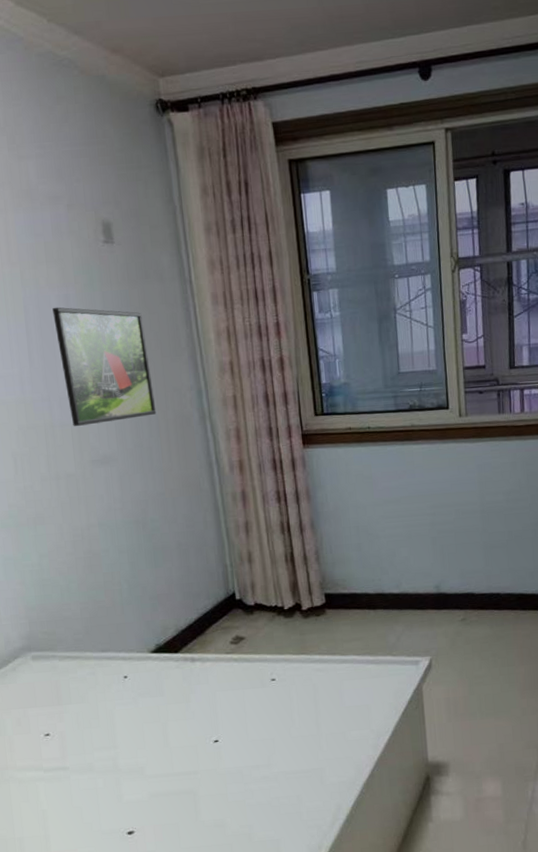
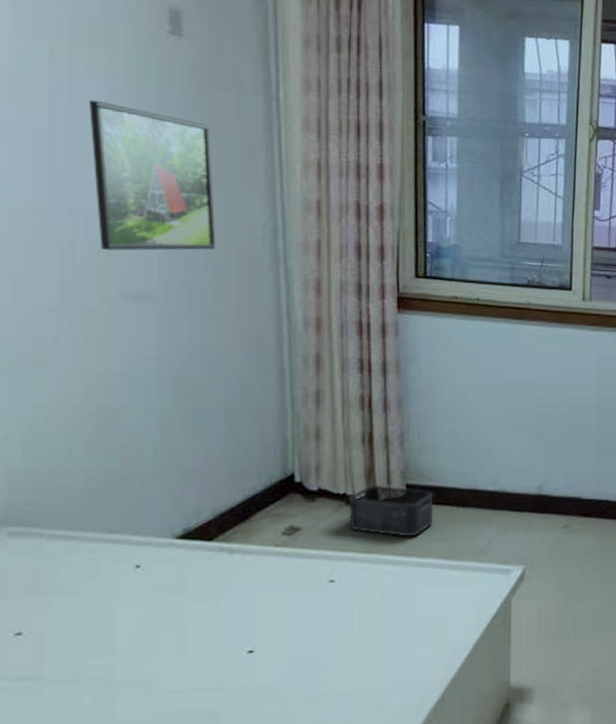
storage bin: none [279,596,350,639] -> present [348,485,434,537]

